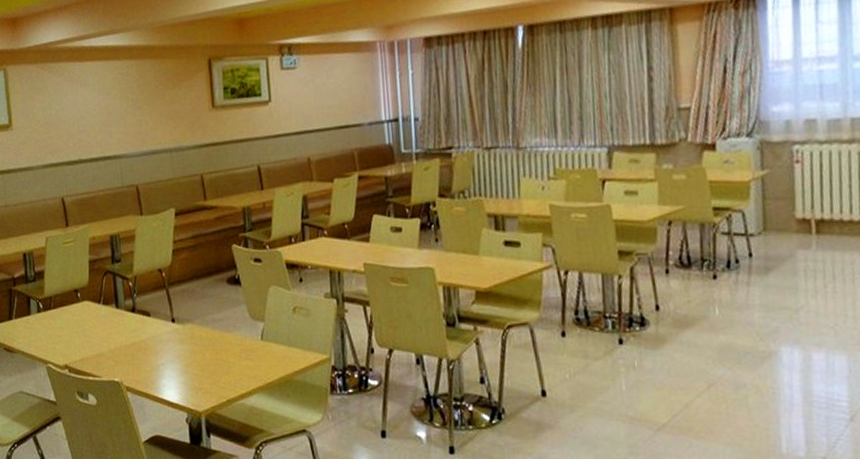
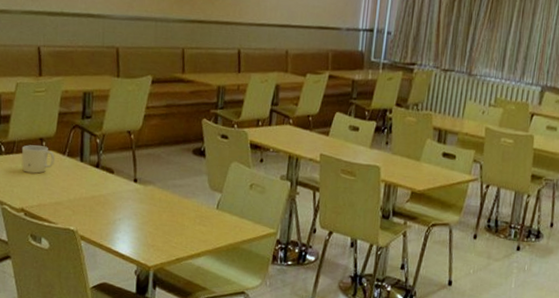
mug: none [58,297,91,327] -> present [21,145,55,174]

